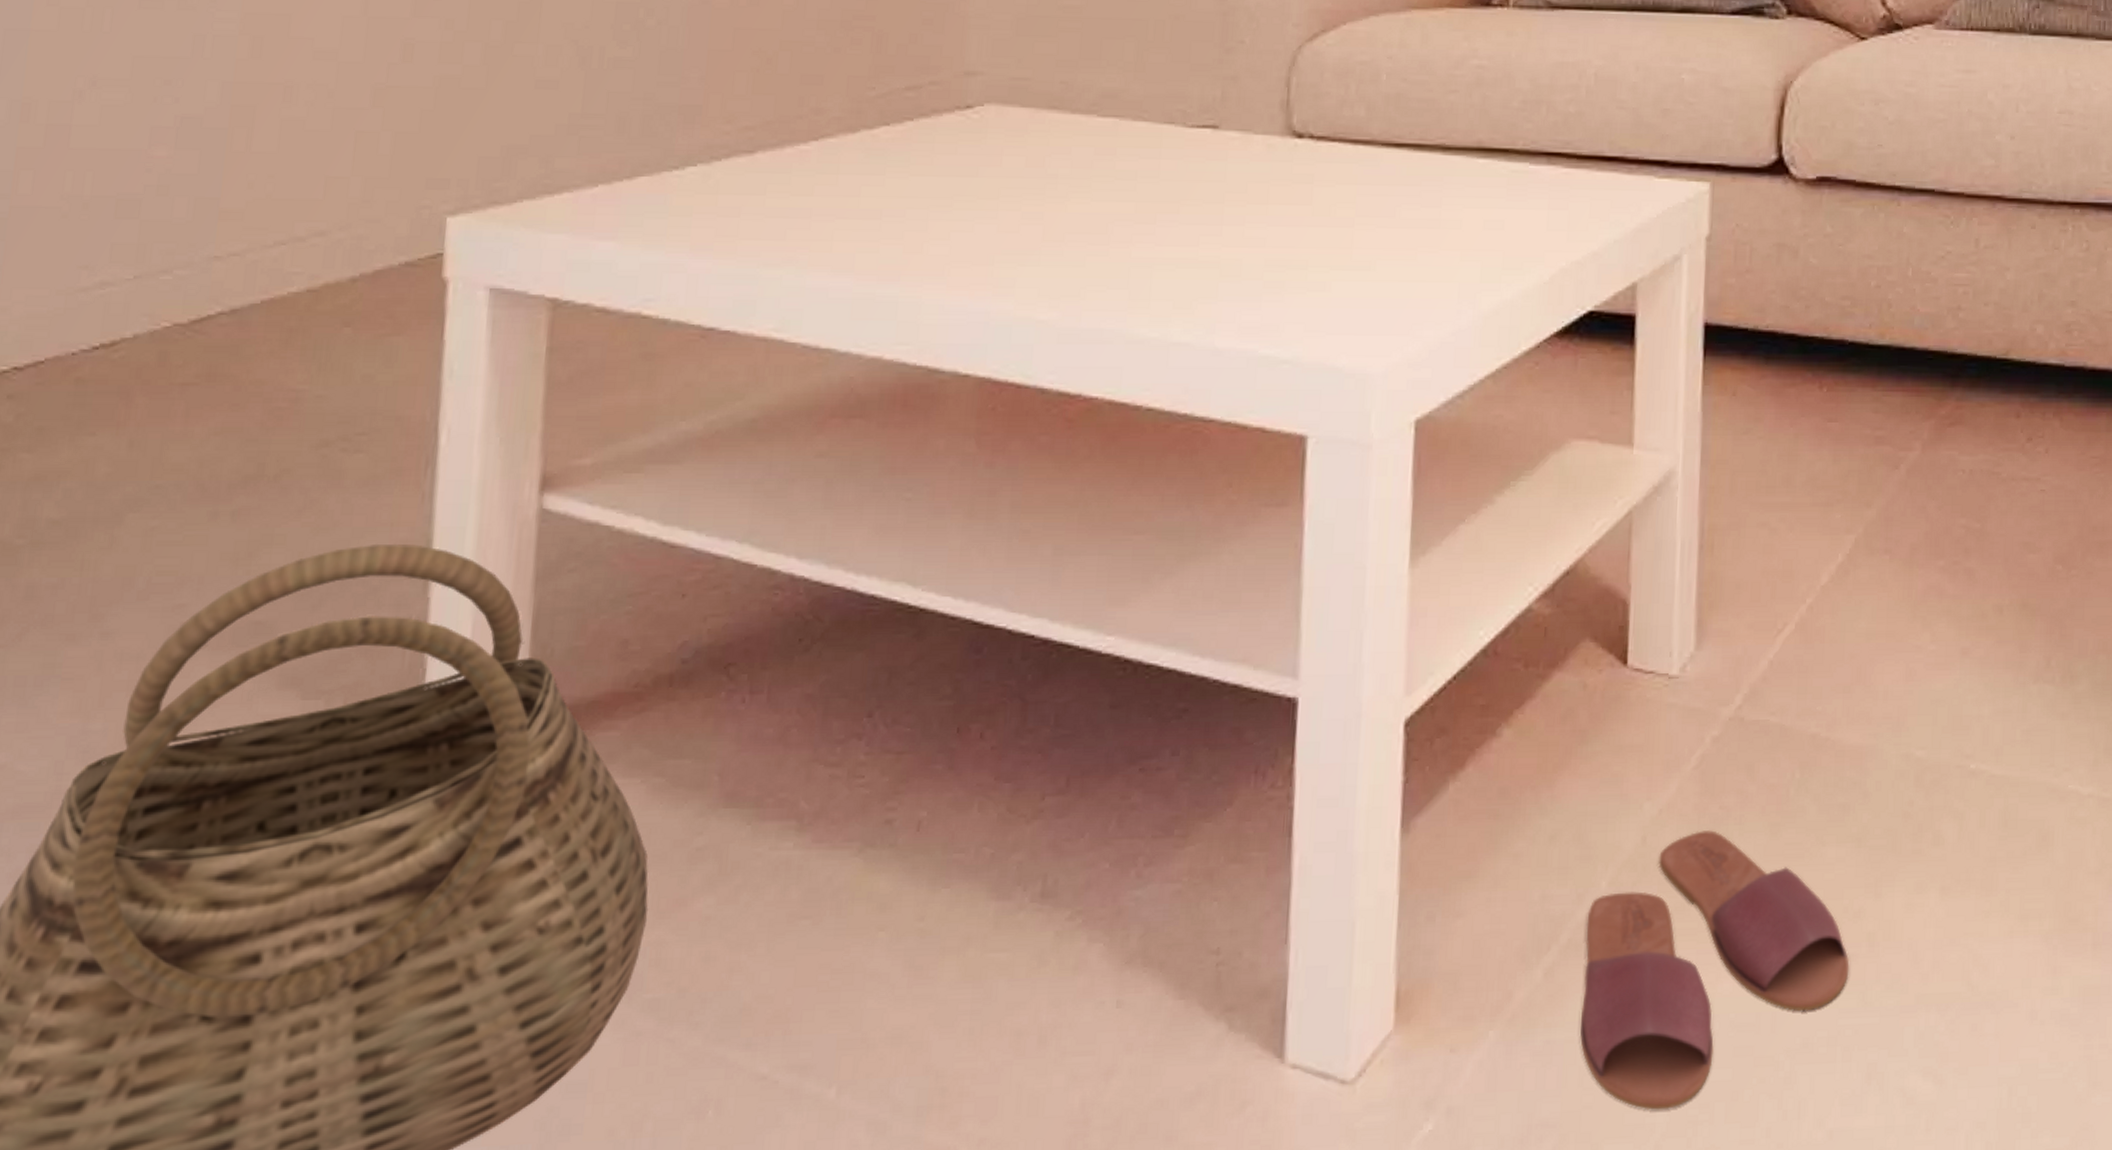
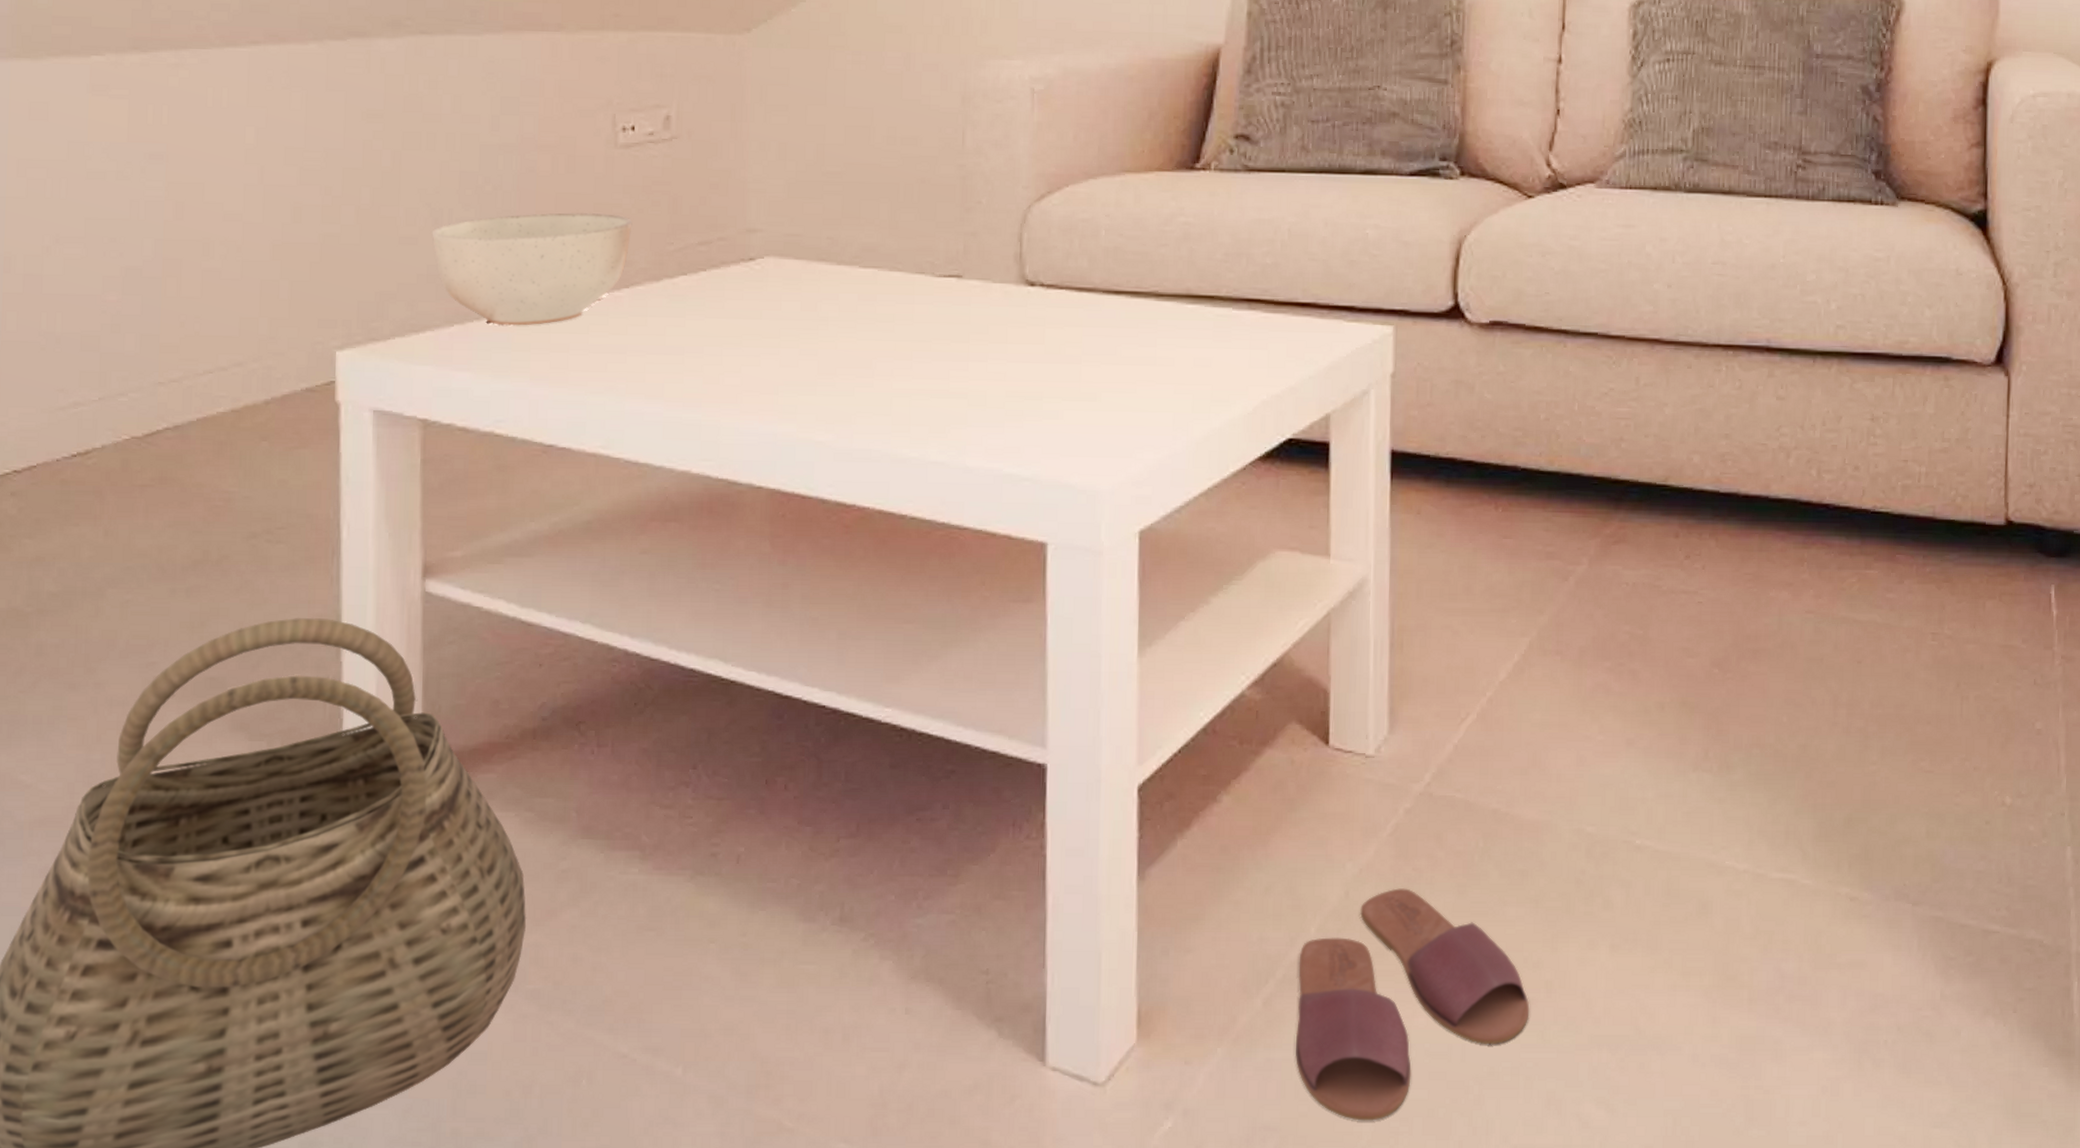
bowl: none [577,52,827,186] -> present [432,213,633,326]

